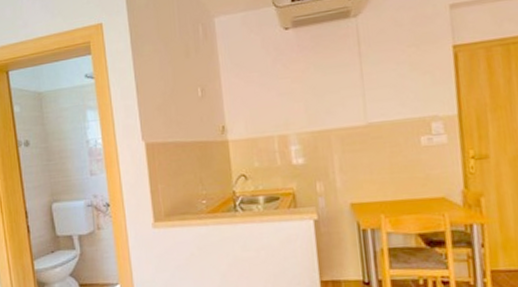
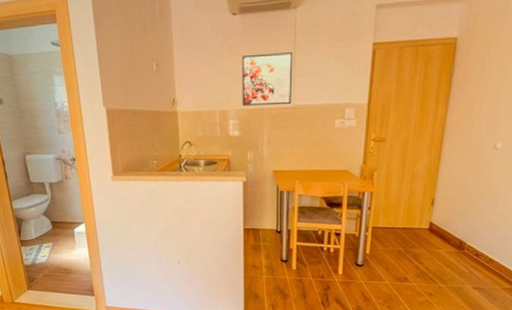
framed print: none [299,64,364,129] -> present [241,52,293,106]

